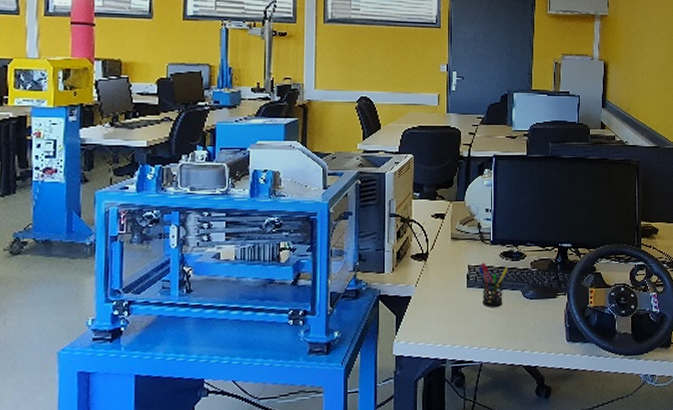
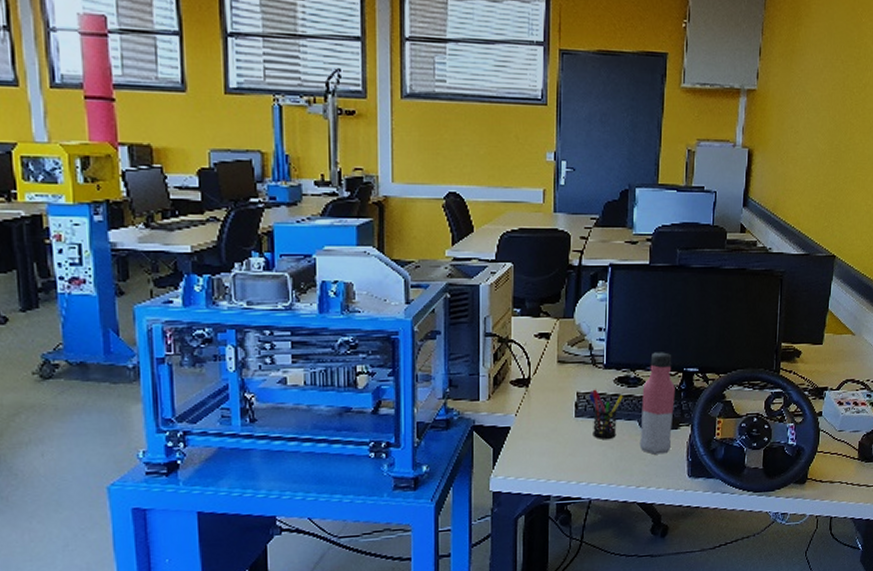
water bottle: none [523,230,552,321] -> present [639,352,675,455]

